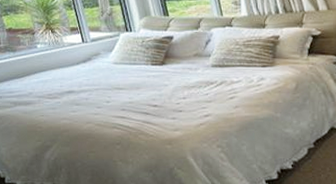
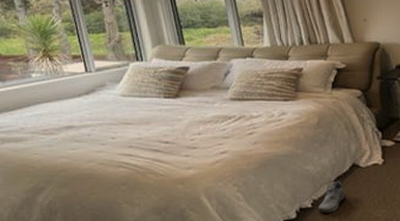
shoe: none [299,143,326,175] -> present [318,180,346,213]

